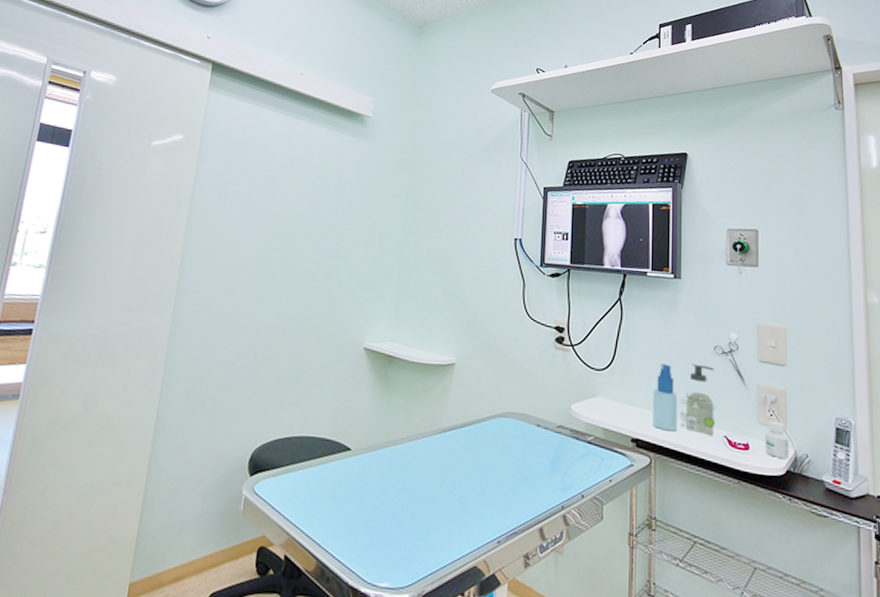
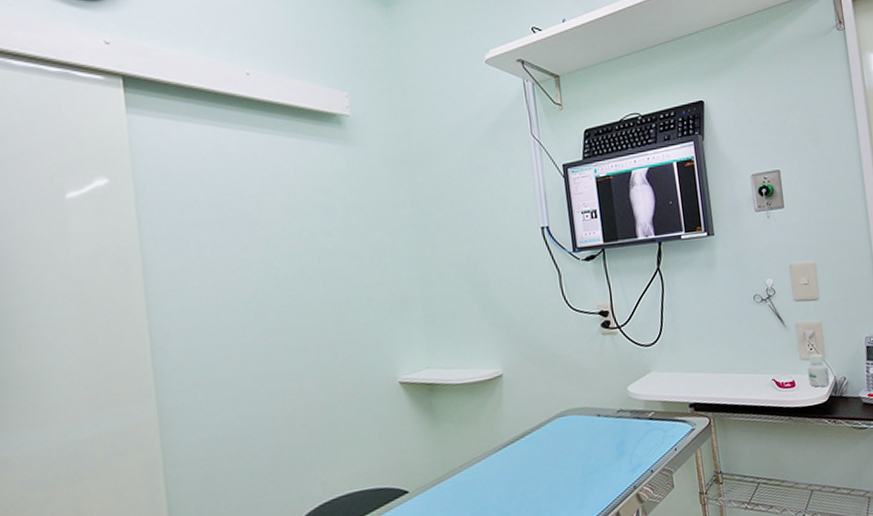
spray bottle: present [652,363,678,432] -> none [703,324,730,389]
soap dispenser: present [681,363,716,437] -> none [729,316,764,384]

